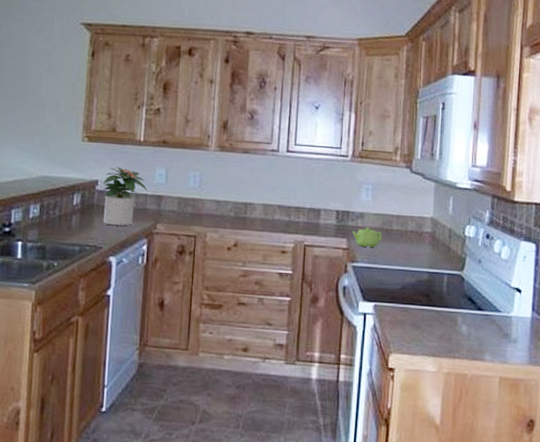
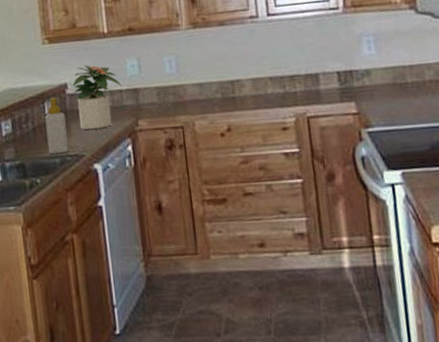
soap bottle: none [69,190,92,243] -> present [45,97,69,155]
teapot: present [352,227,382,248] -> none [360,84,397,109]

